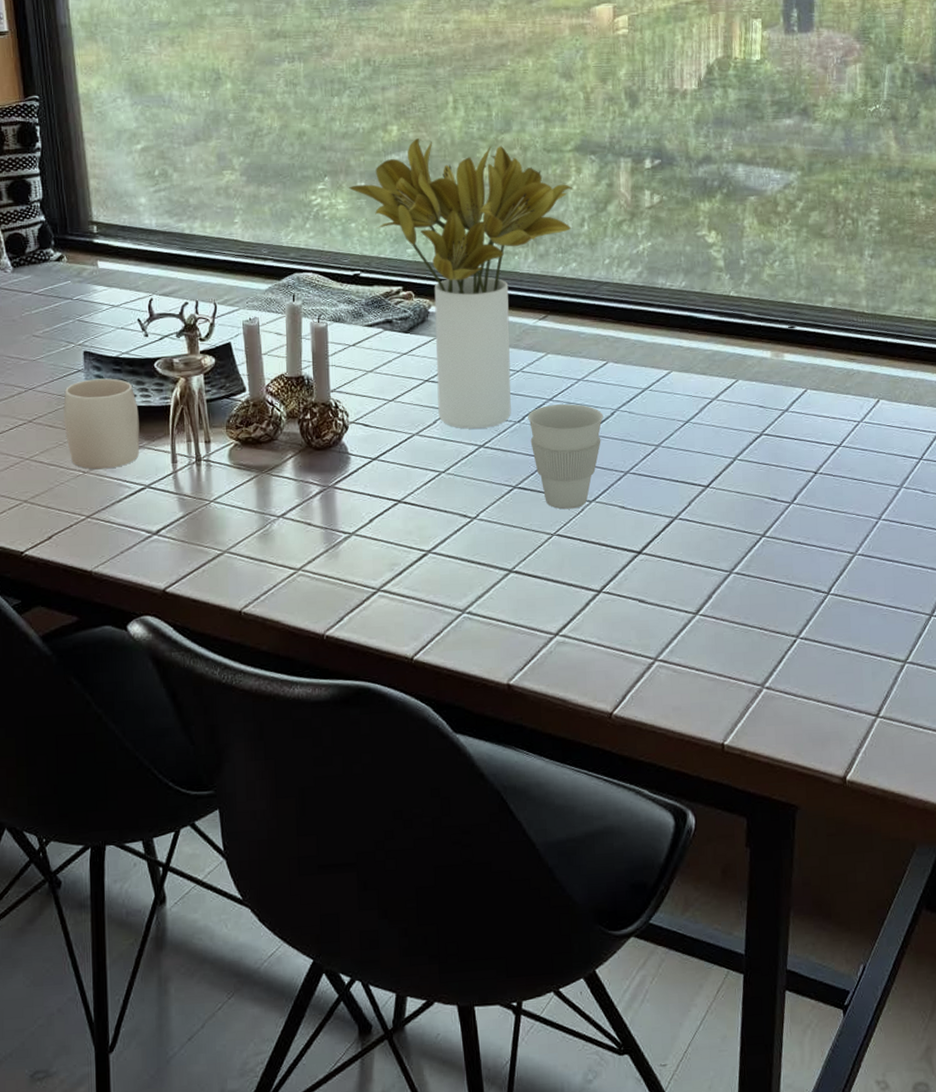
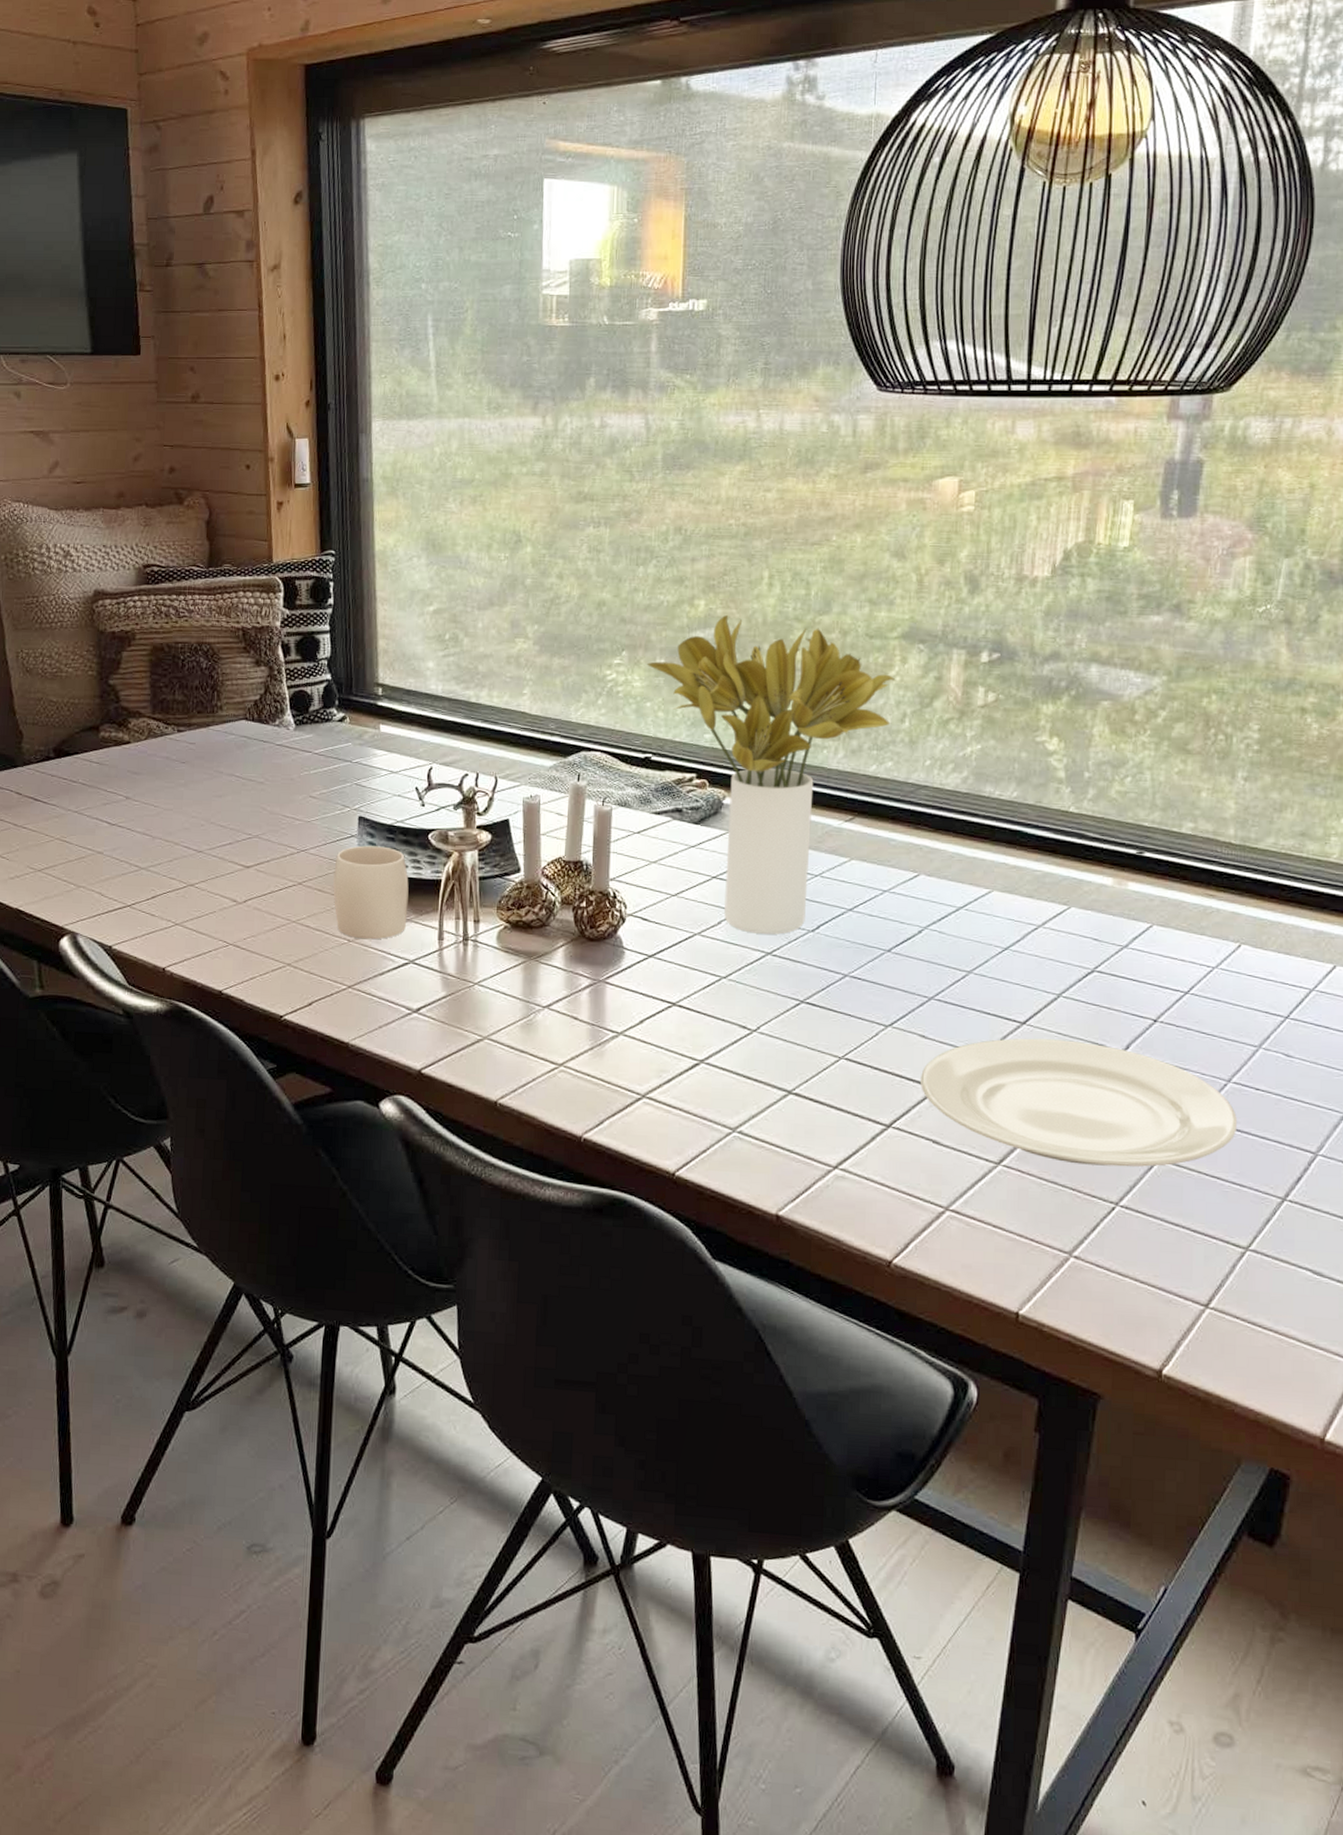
cup: present [528,404,604,510] -> none [823,916,909,1032]
plate: none [623,497,890,606] -> present [919,1038,1238,1167]

